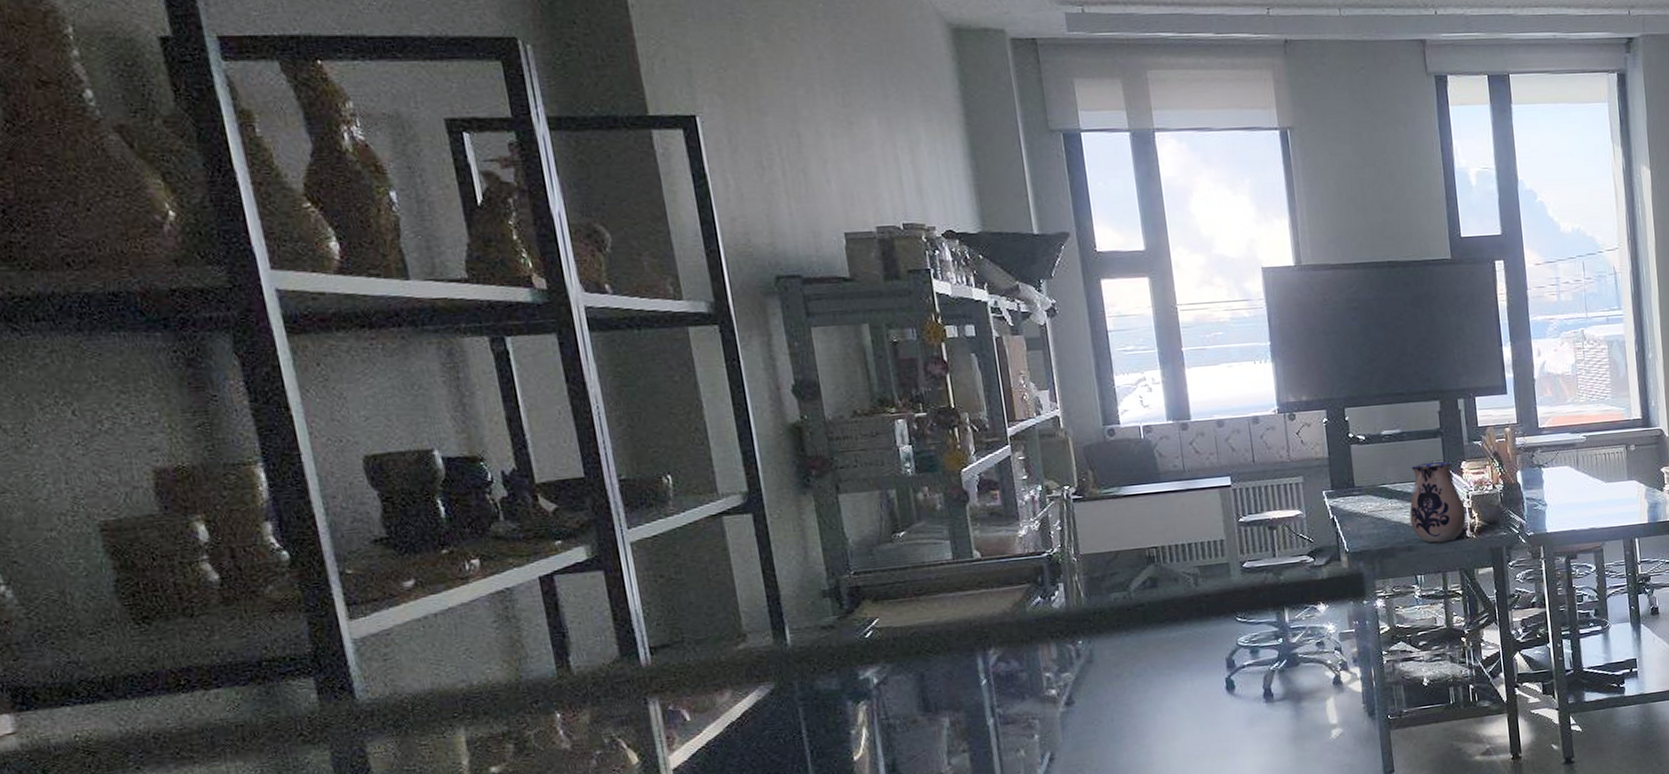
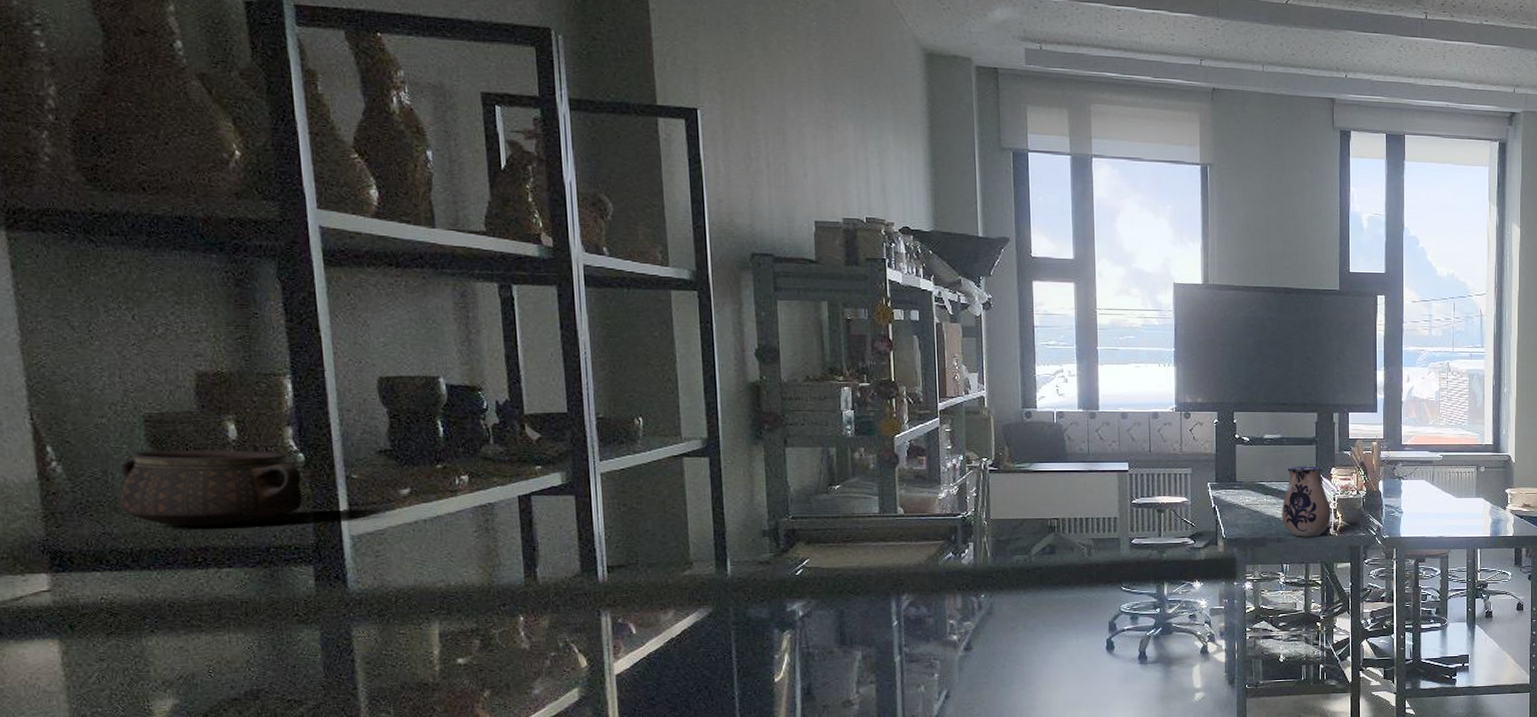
pottery: none [79,551,293,647] -> present [119,449,303,526]

